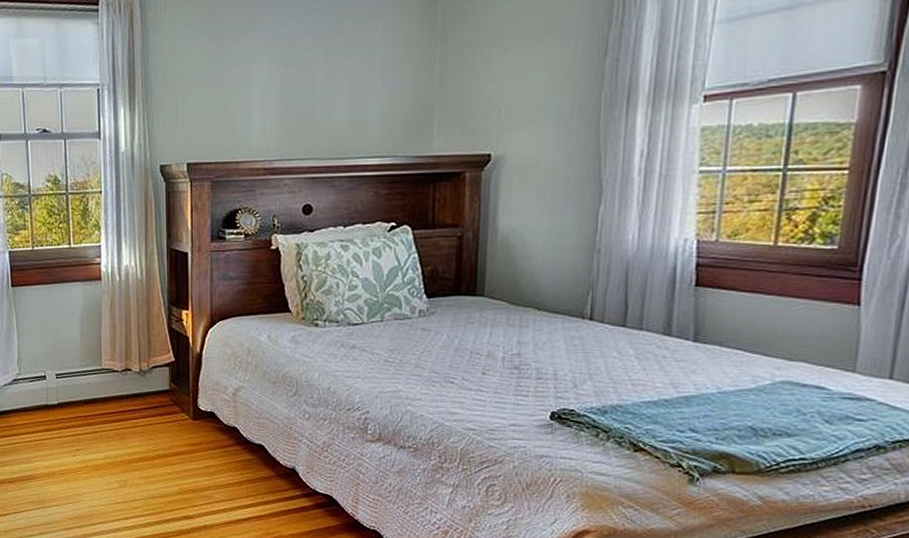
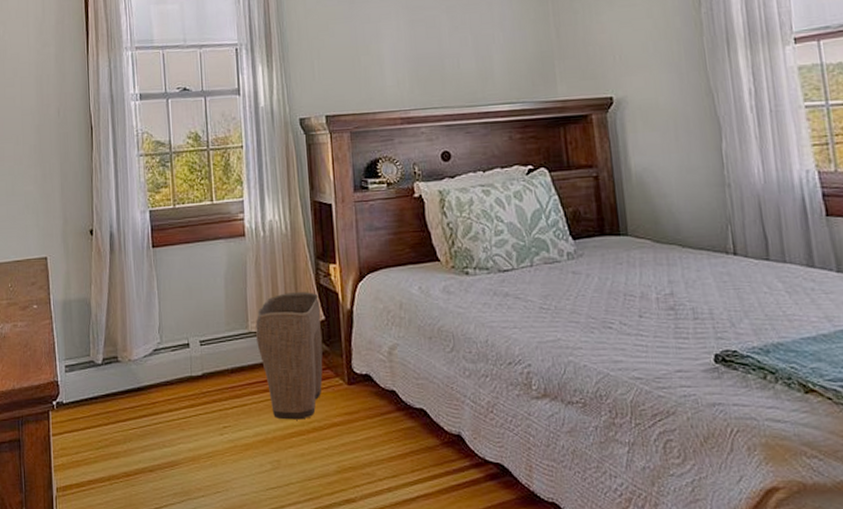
laundry basket: none [109,335,171,448] -> present [255,292,323,420]

